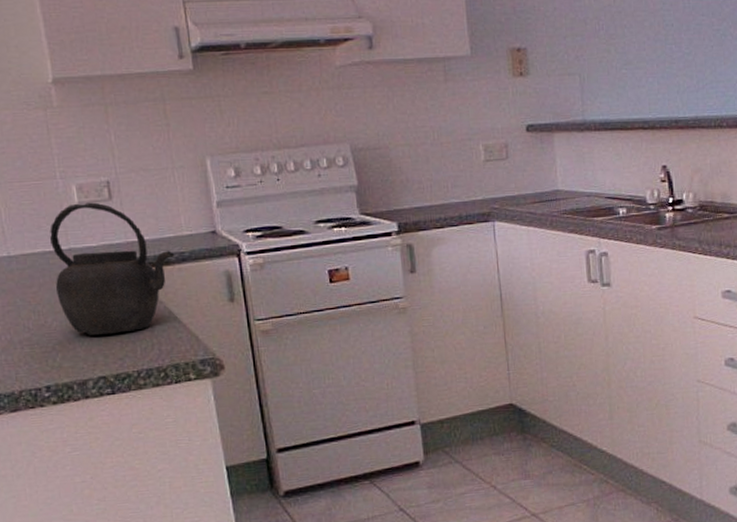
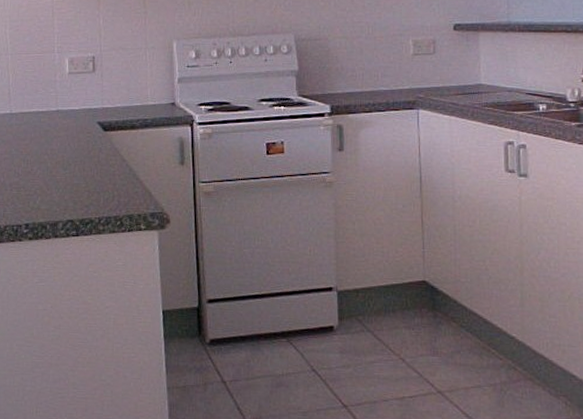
kettle: present [50,202,175,335] -> none [43,73,140,184]

